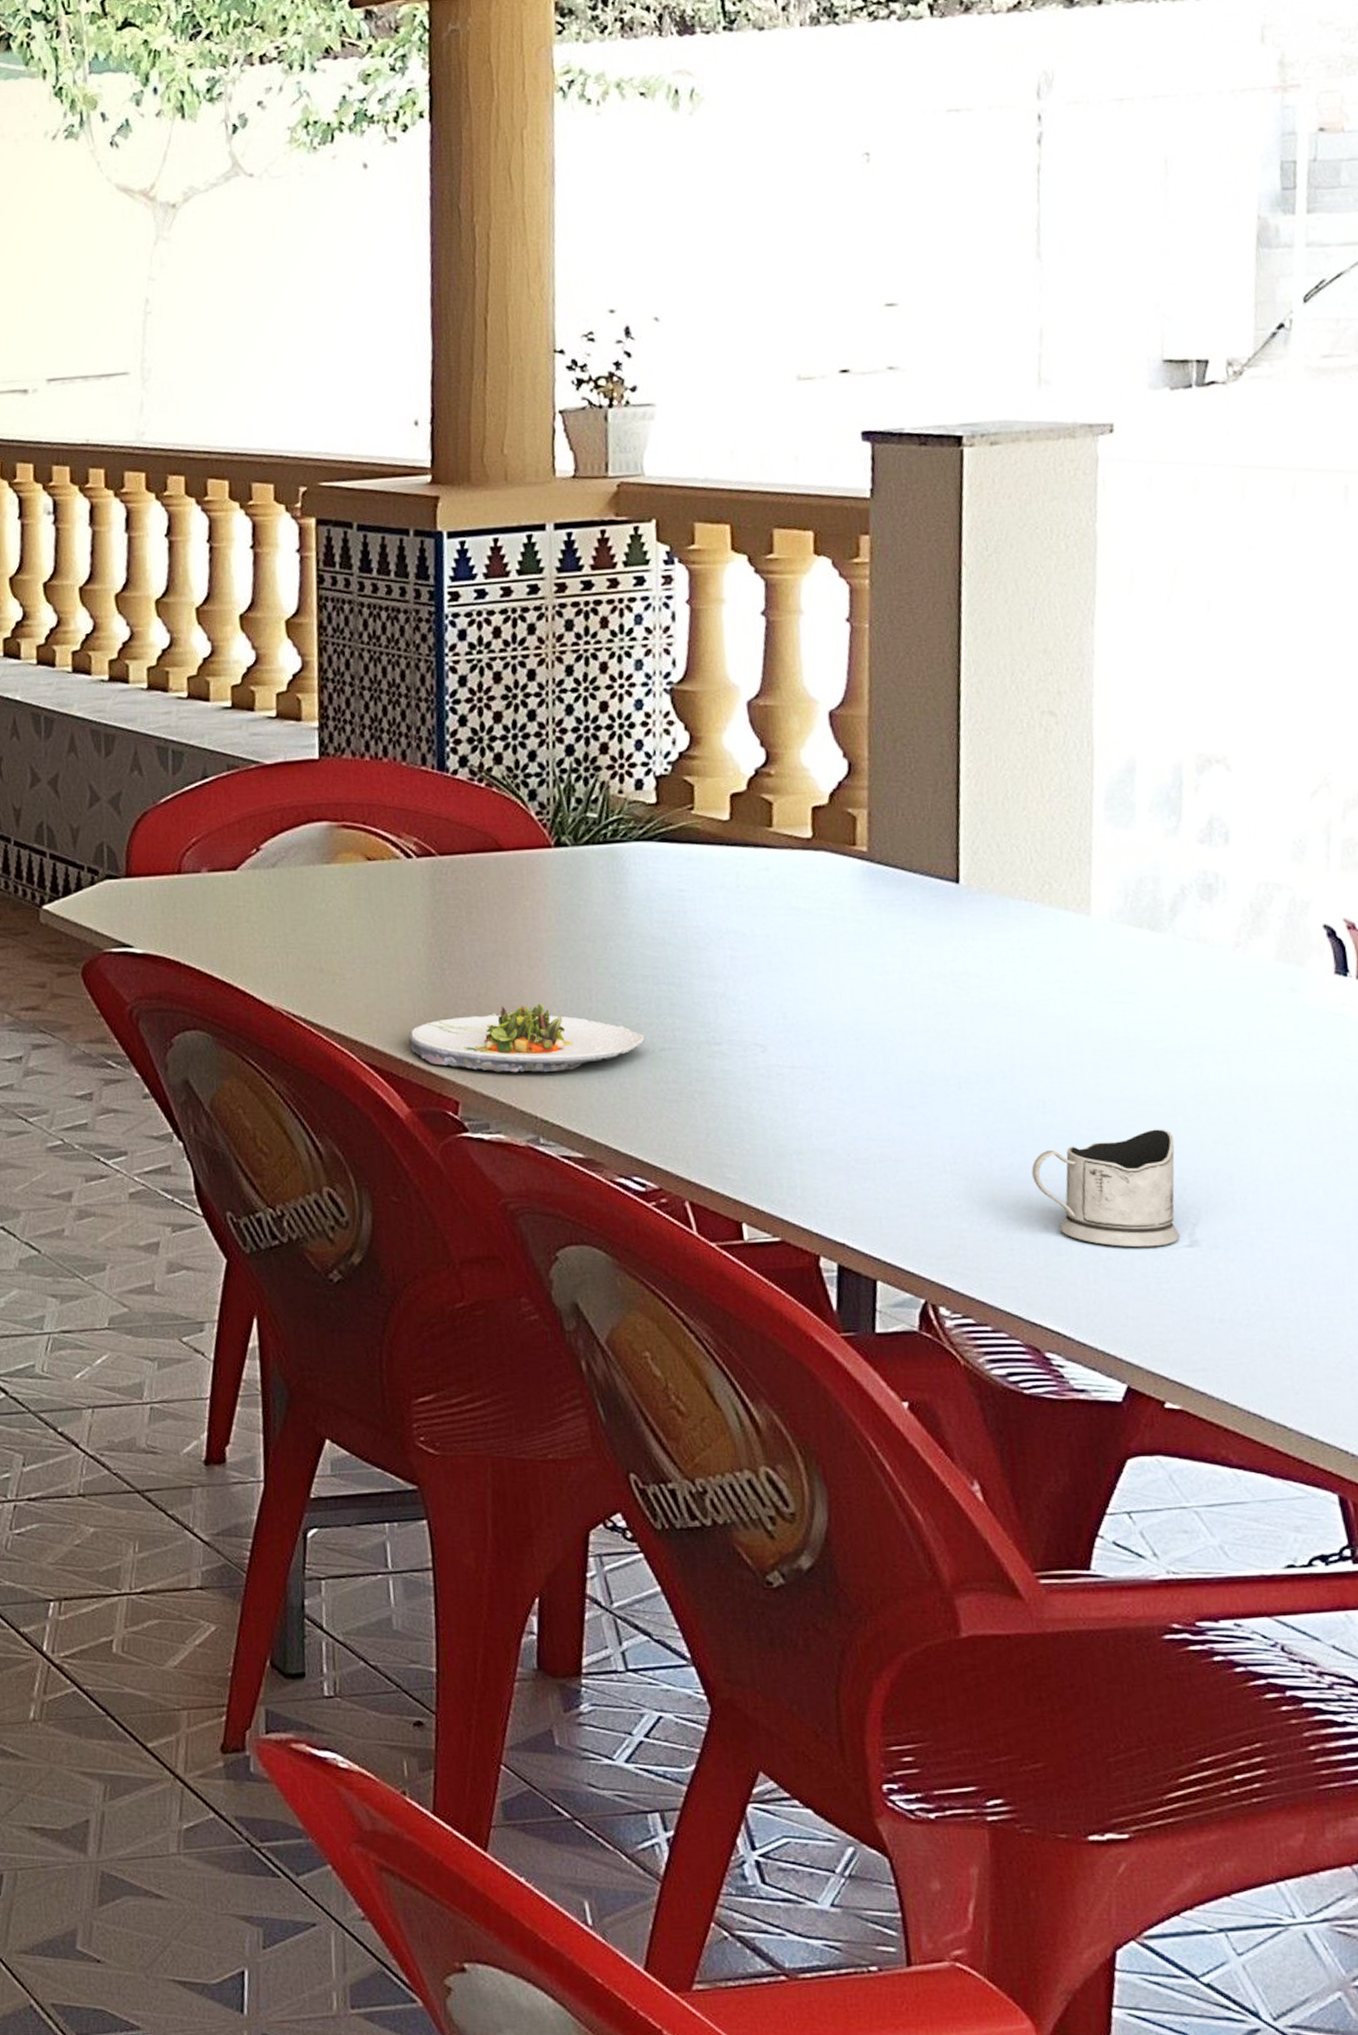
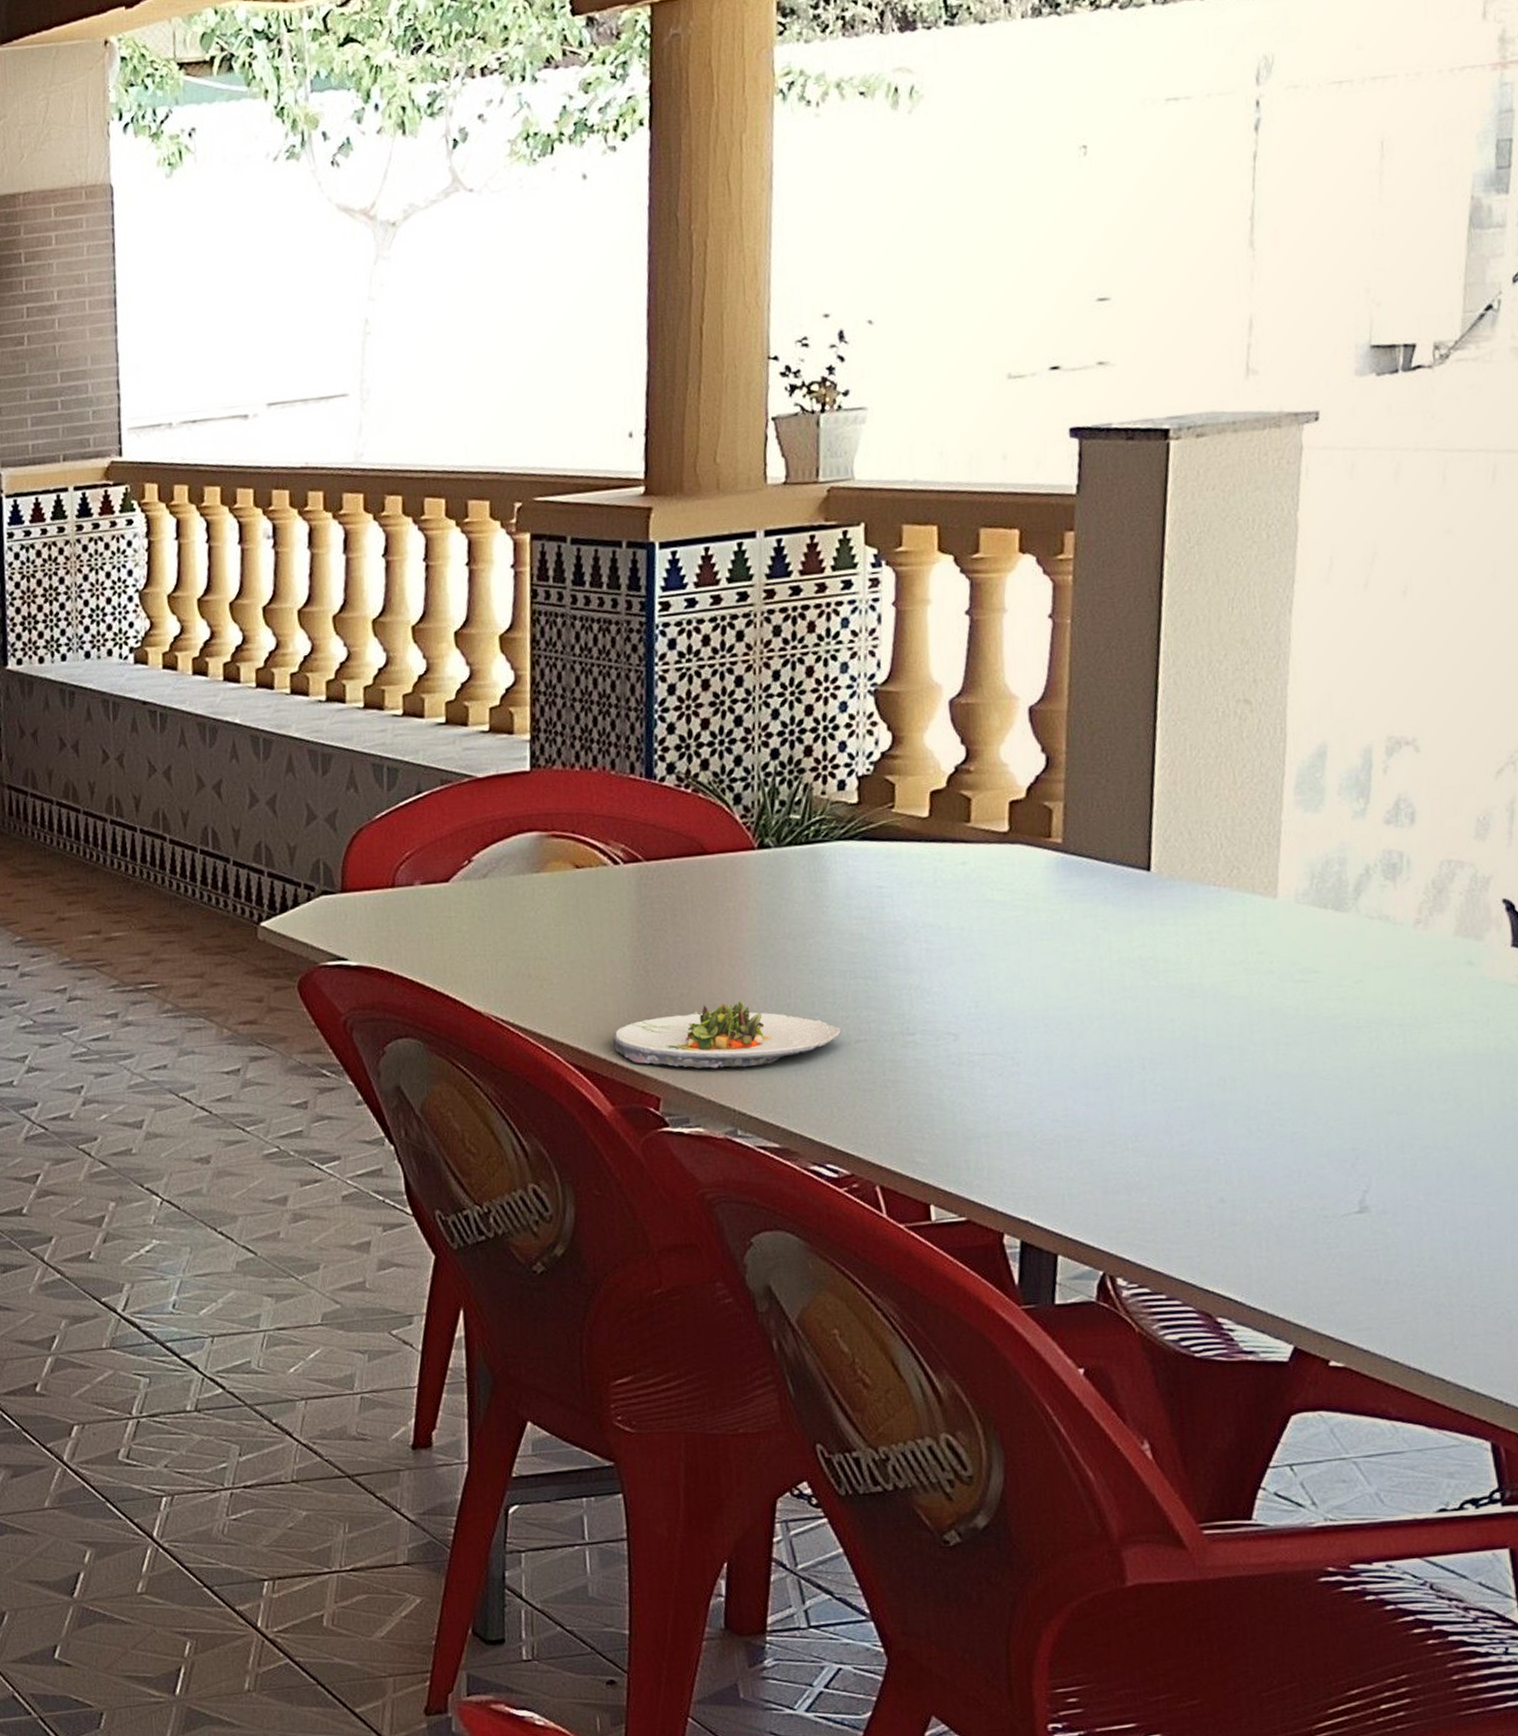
tea glass holder: present [1031,1129,1180,1248] -> none [1210,1101,1351,1215]

